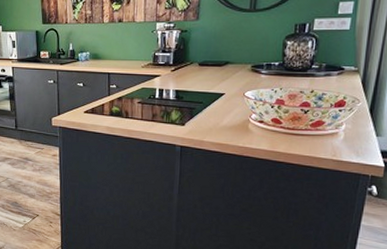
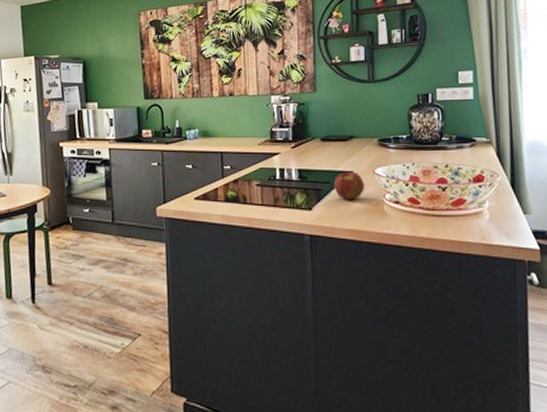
apple: none [205,93,234,119] -> present [333,171,365,201]

